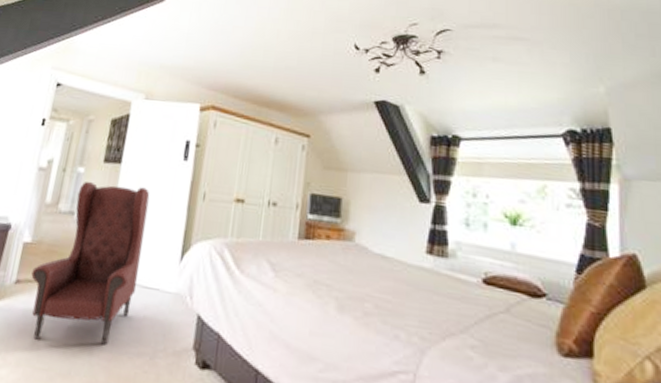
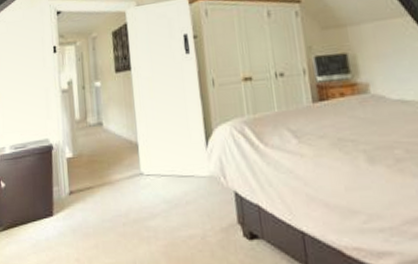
armchair: present [31,181,150,346] -> none [80,87,174,239]

